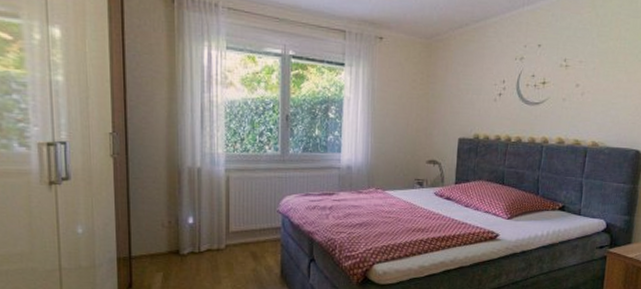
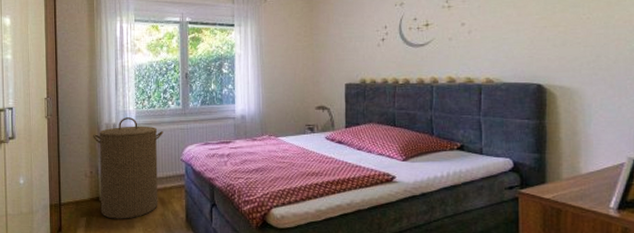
laundry hamper: none [171,161,258,275] -> present [92,117,164,219]

